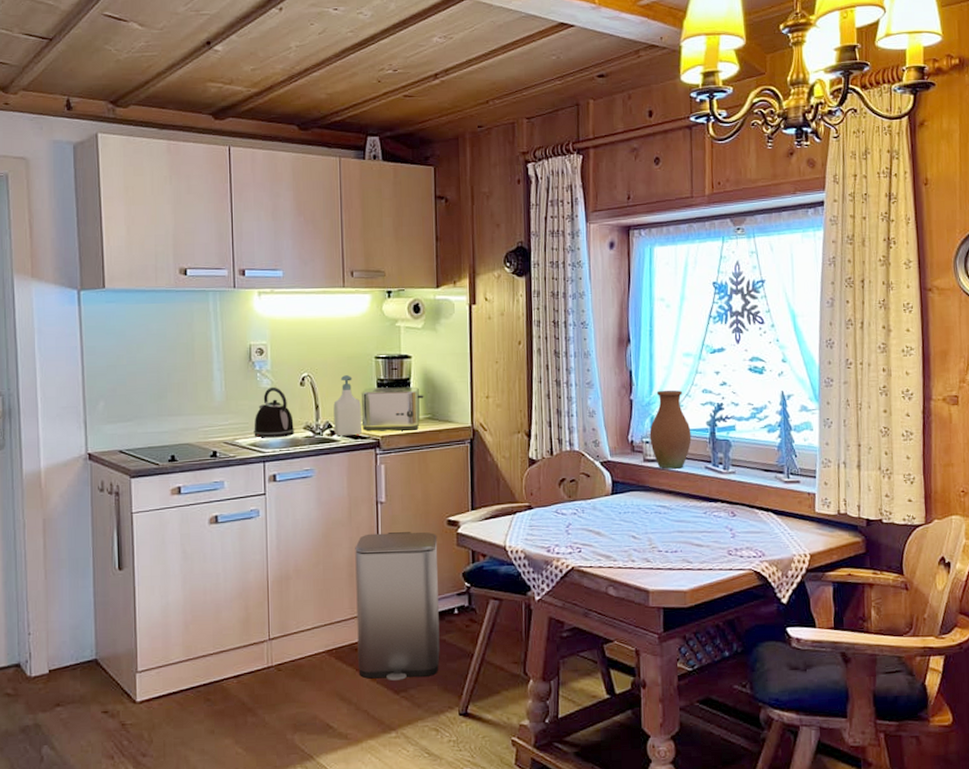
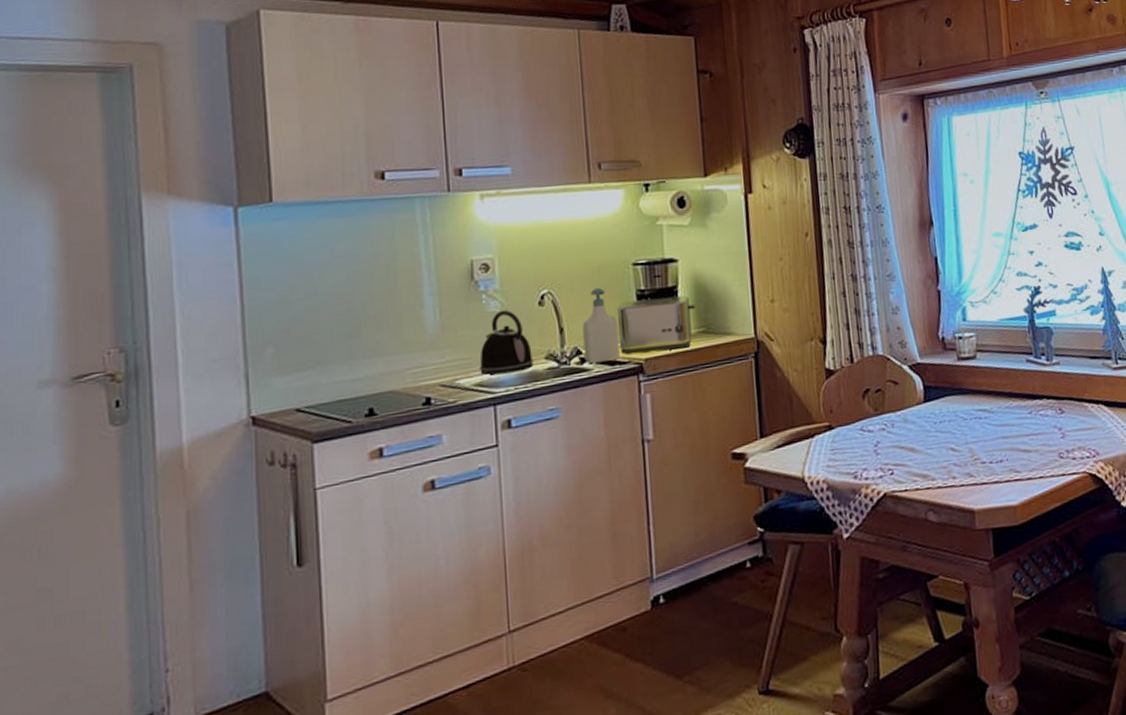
pedal bin: present [355,532,440,681] -> none [617,470,731,665]
vase: present [649,390,692,469] -> none [961,275,1009,367]

